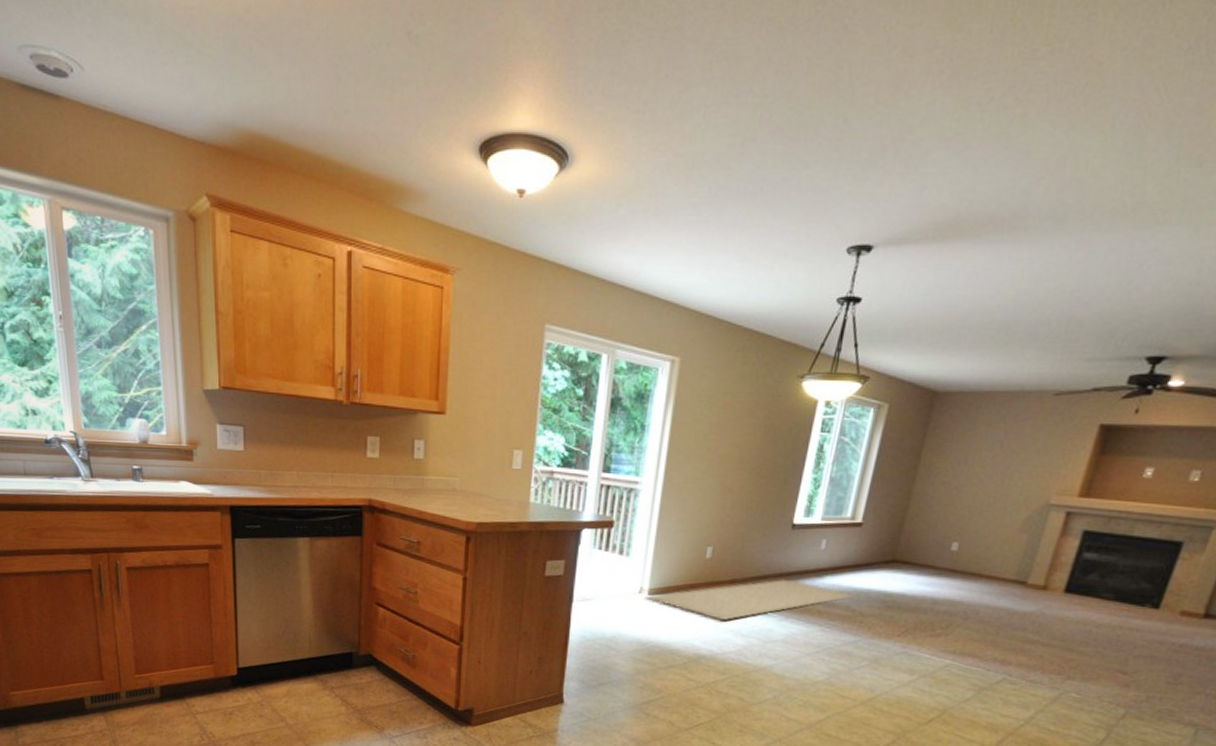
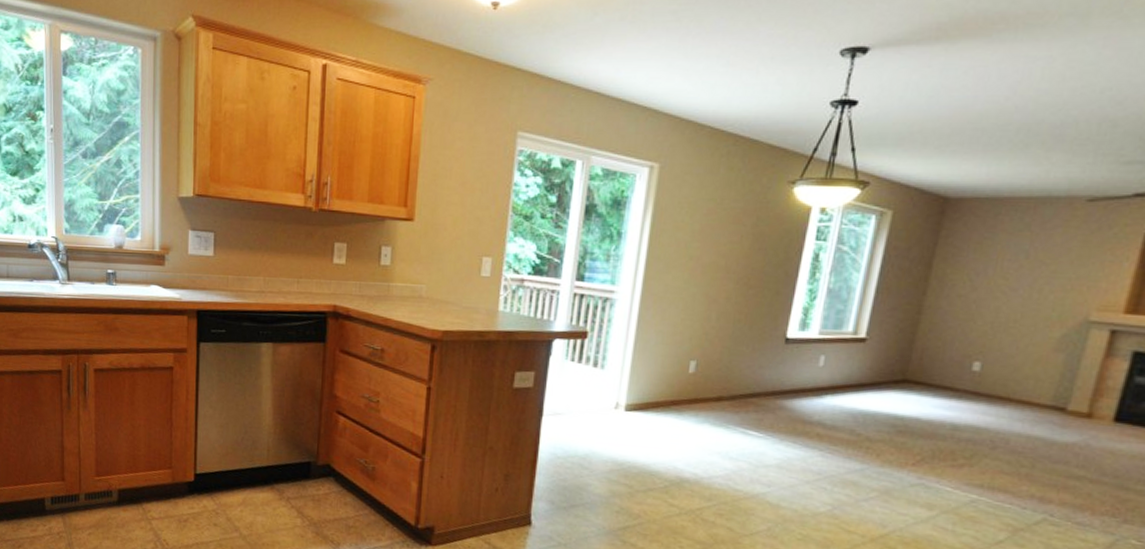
rug: present [644,578,858,622] -> none [620,397,864,442]

